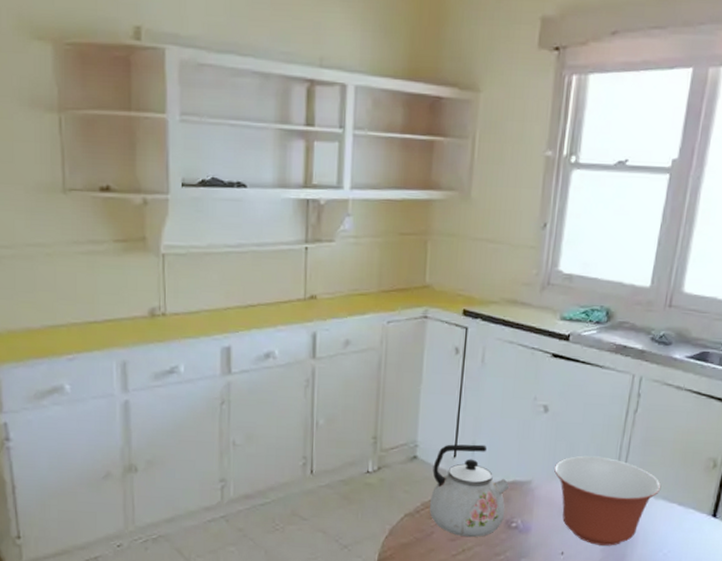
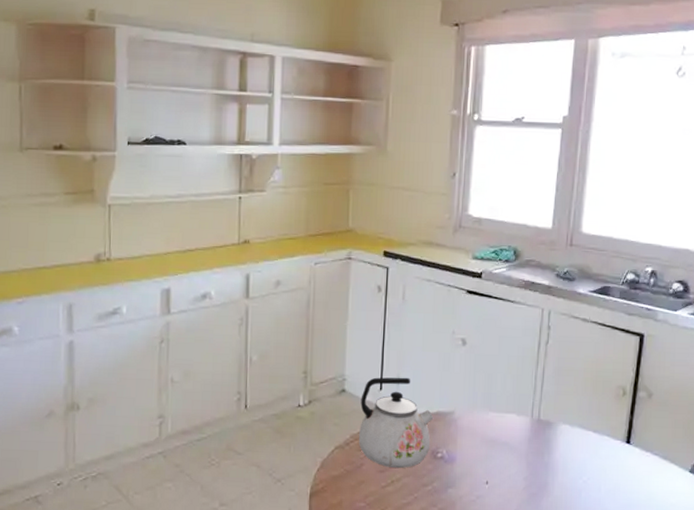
mixing bowl: present [554,455,661,546] -> none [475,386,576,474]

